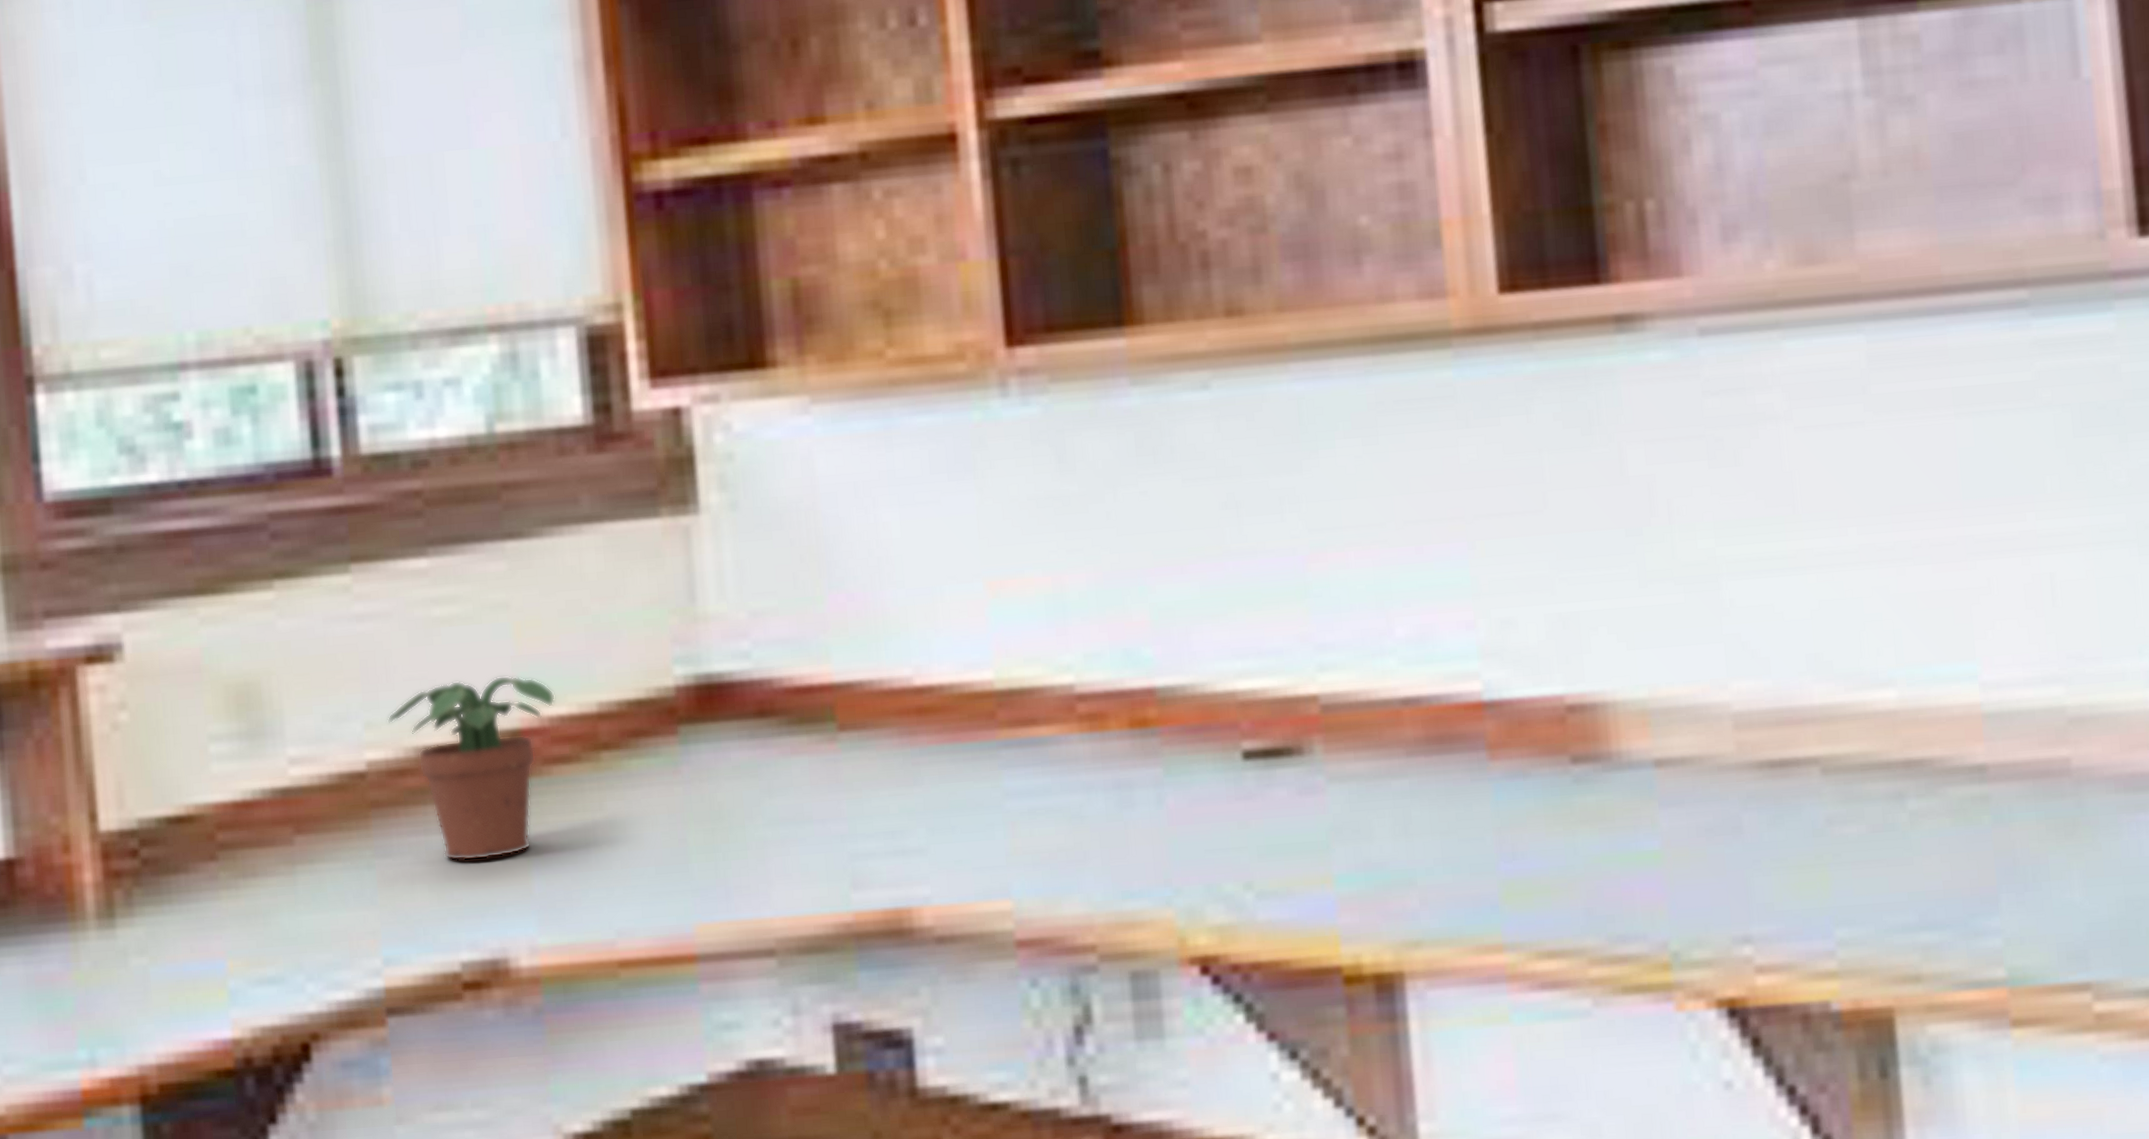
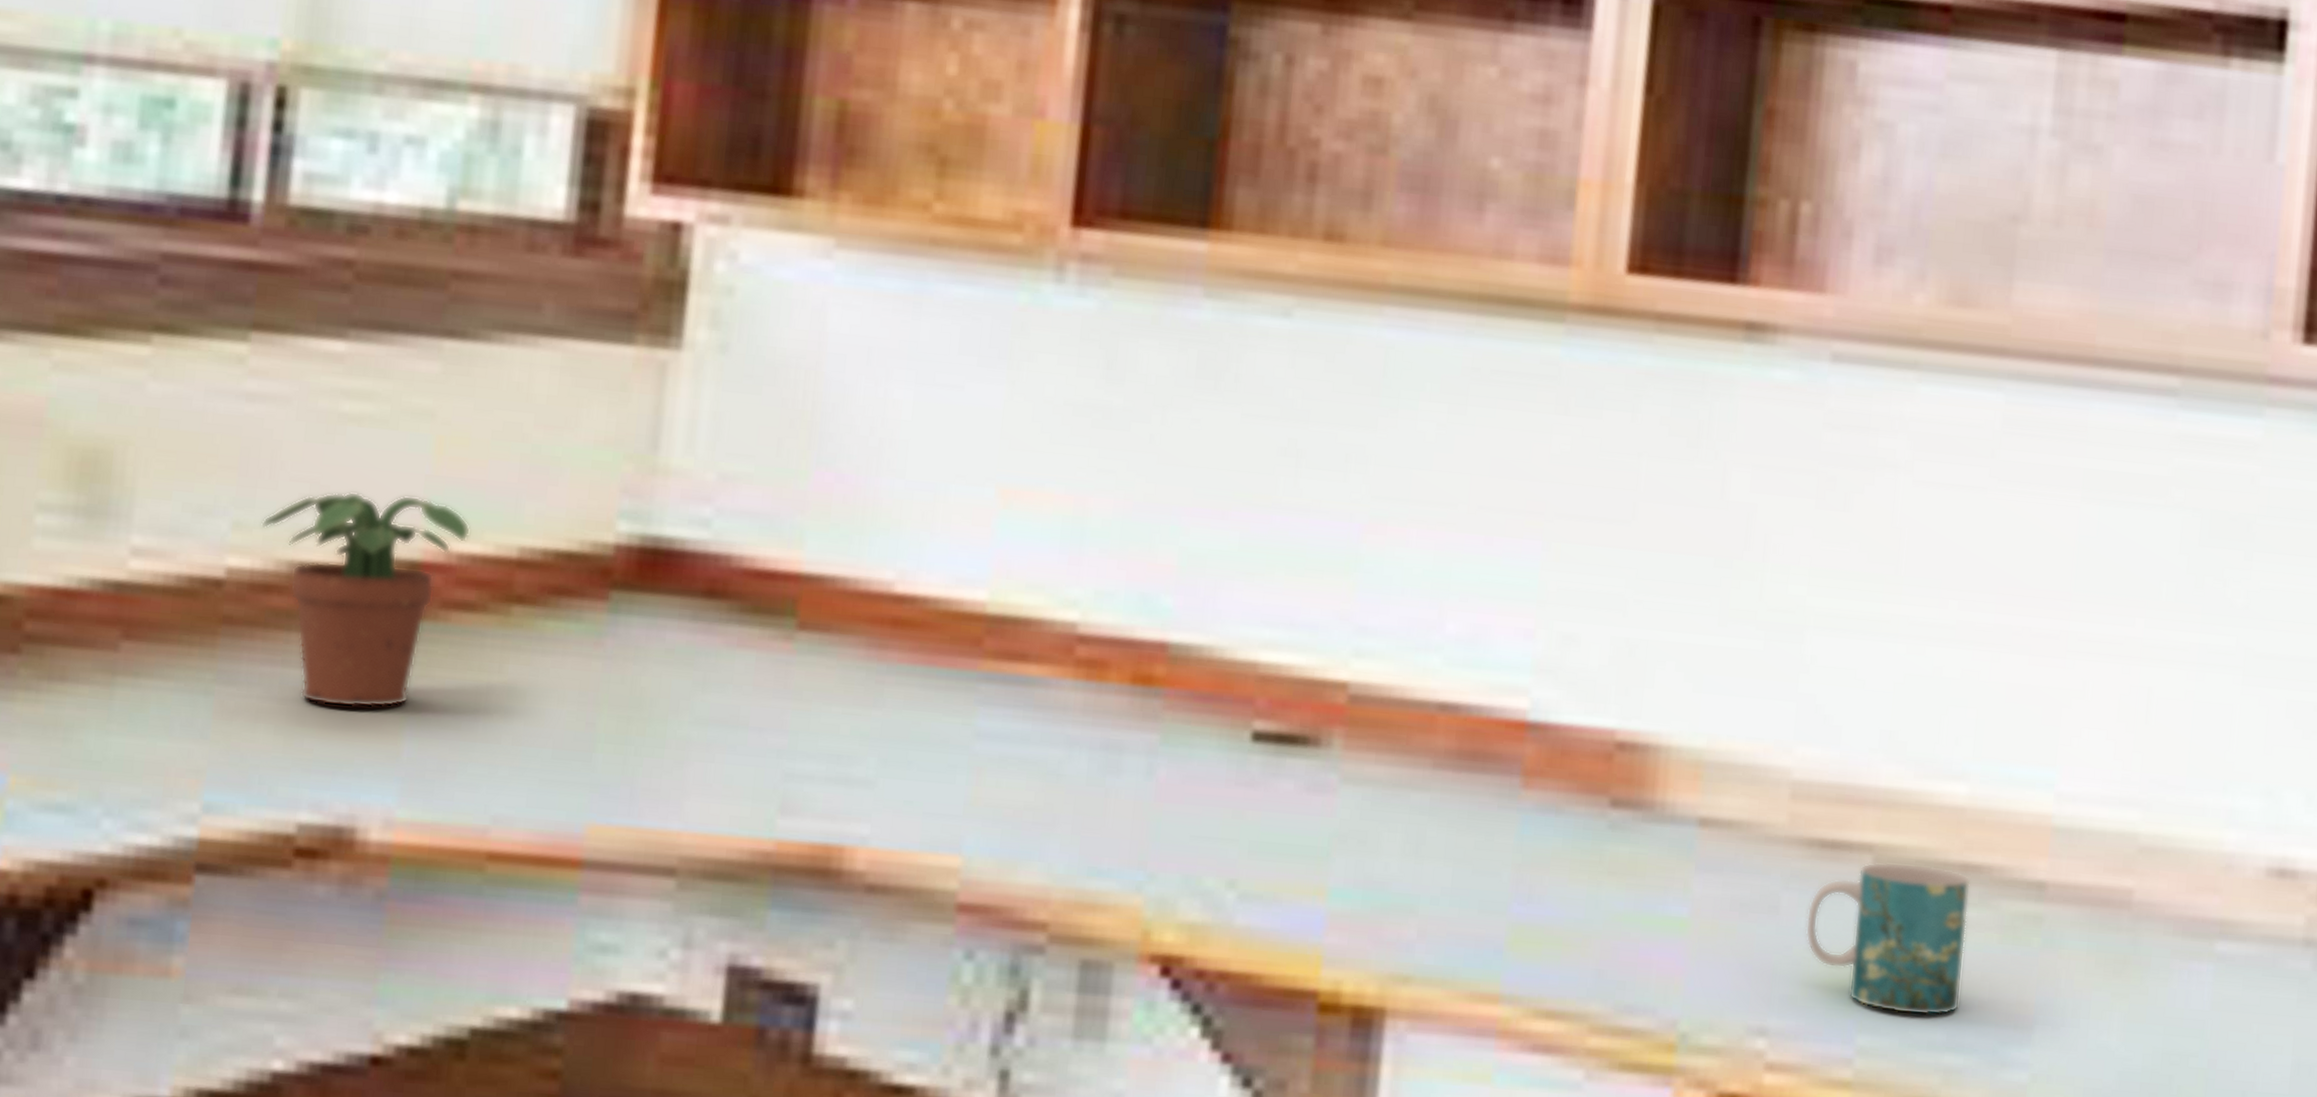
mug: none [1768,767,1926,904] -> present [1805,861,1970,1016]

